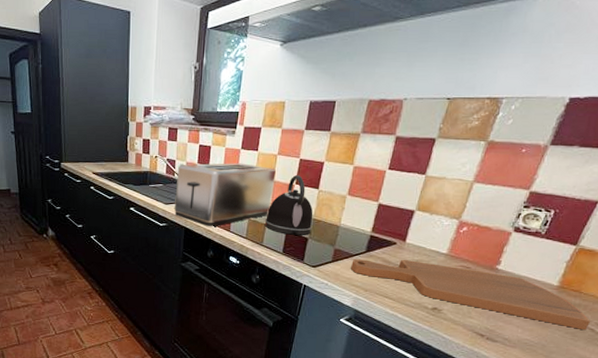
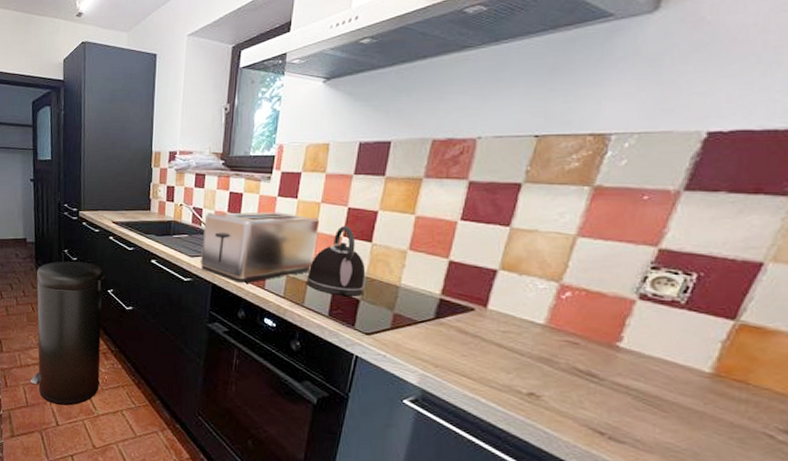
pedal bin: none [20,210,90,341] -> present [30,261,107,406]
cutting board: present [351,259,590,331] -> none [416,327,767,437]

